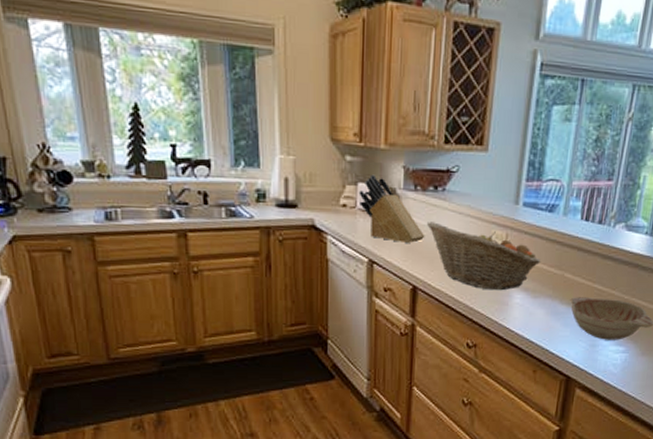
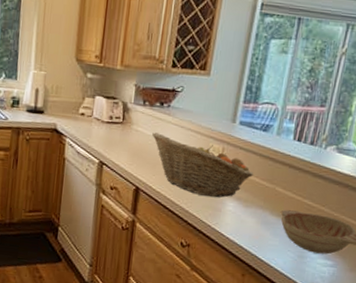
knife block: present [359,174,425,244] -> none [95,90,150,150]

